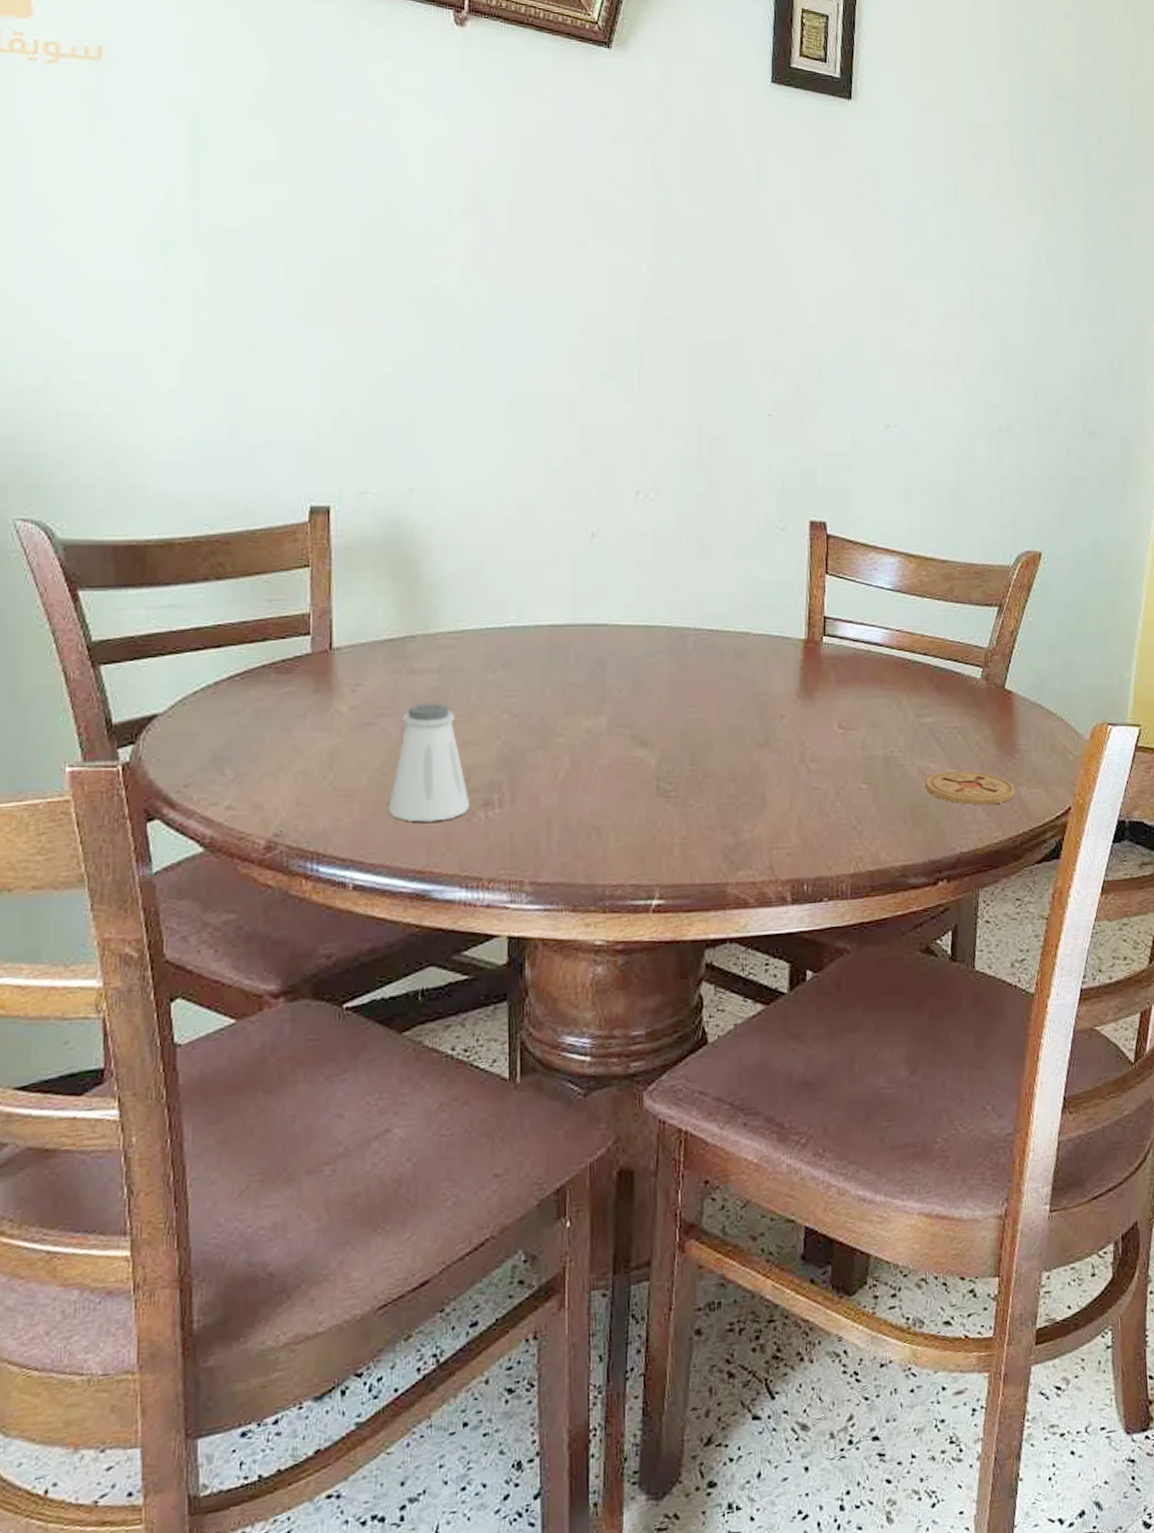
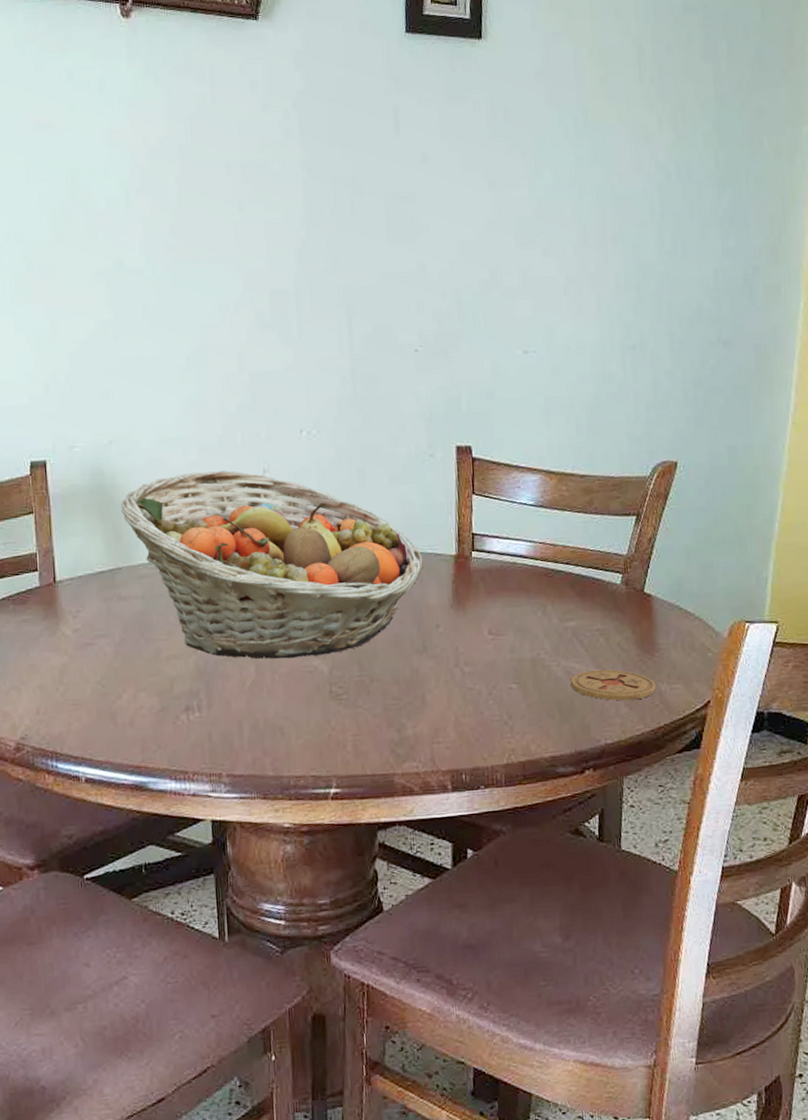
saltshaker: present [388,703,470,822] -> none [109,624,175,725]
fruit basket: none [419,530,769,749] -> present [121,470,424,659]

